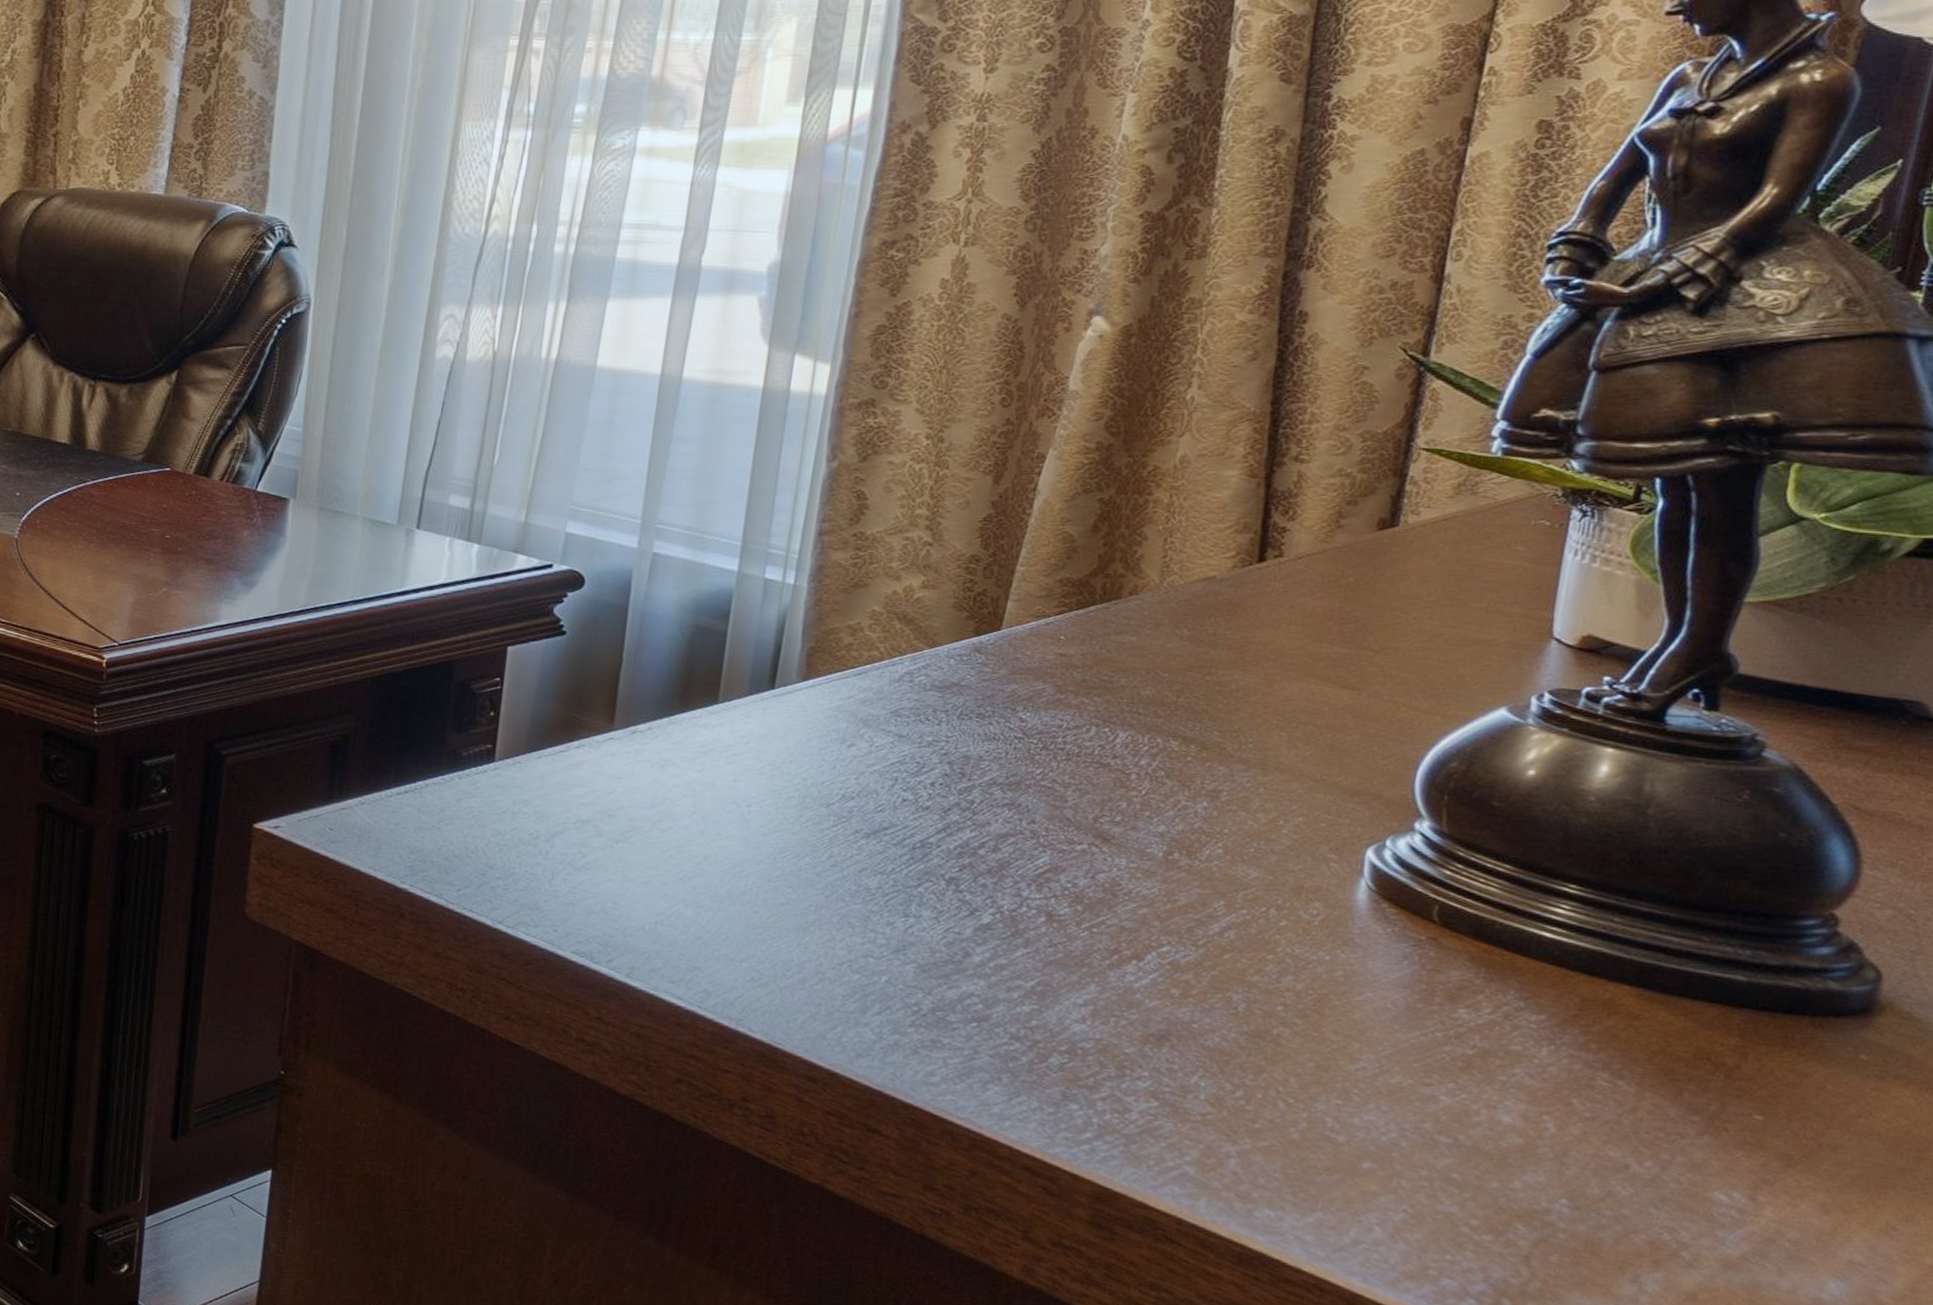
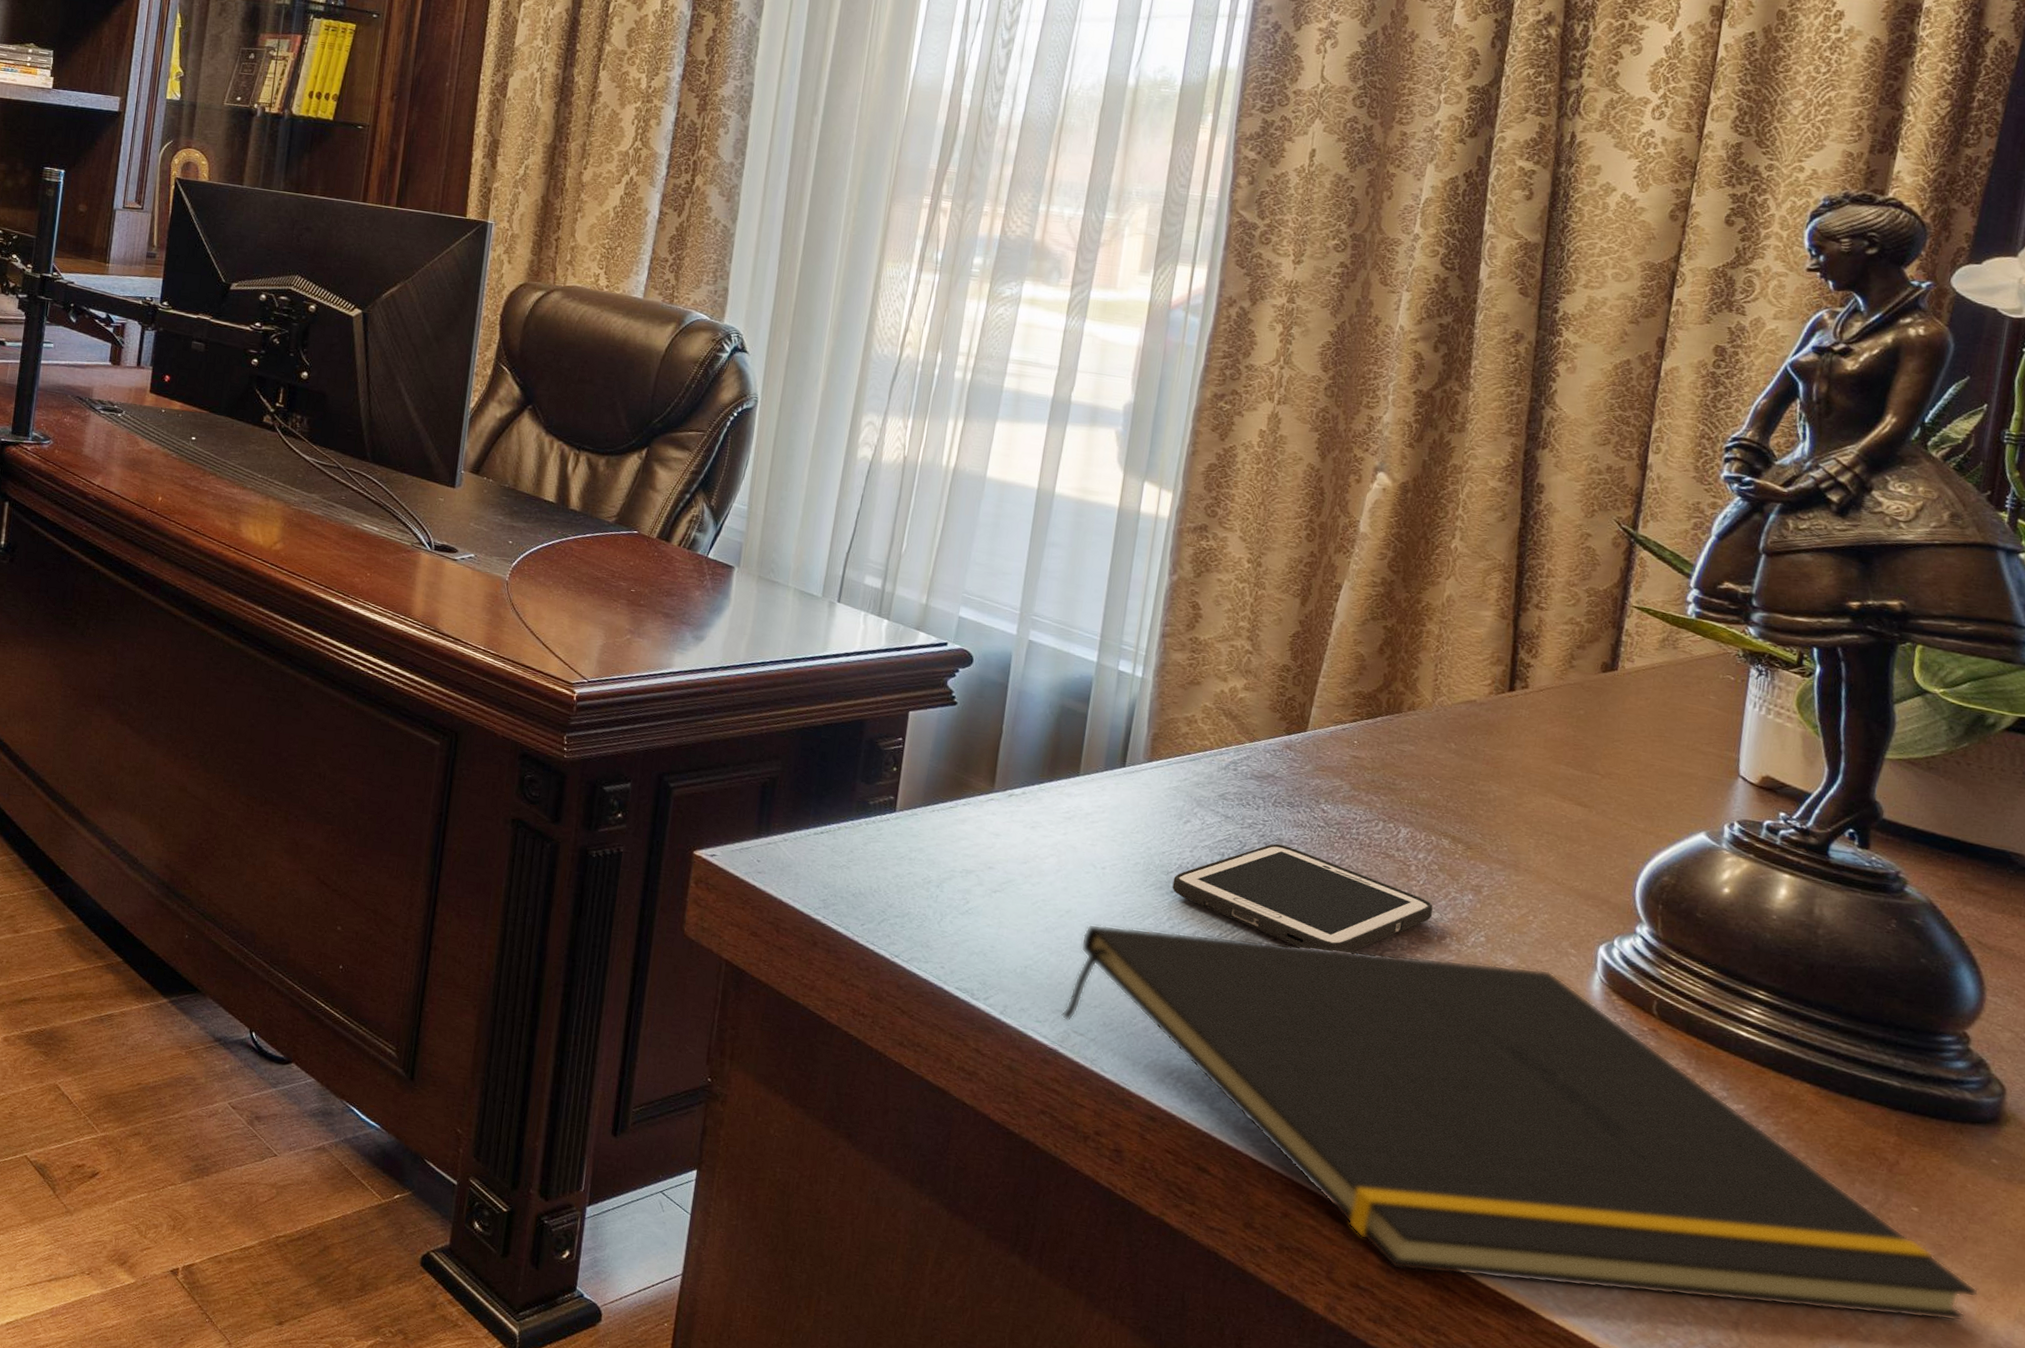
notepad: none [700,869,1833,1239] -> present [1061,924,1978,1322]
cell phone: none [833,761,1158,879] -> present [1172,843,1433,953]

